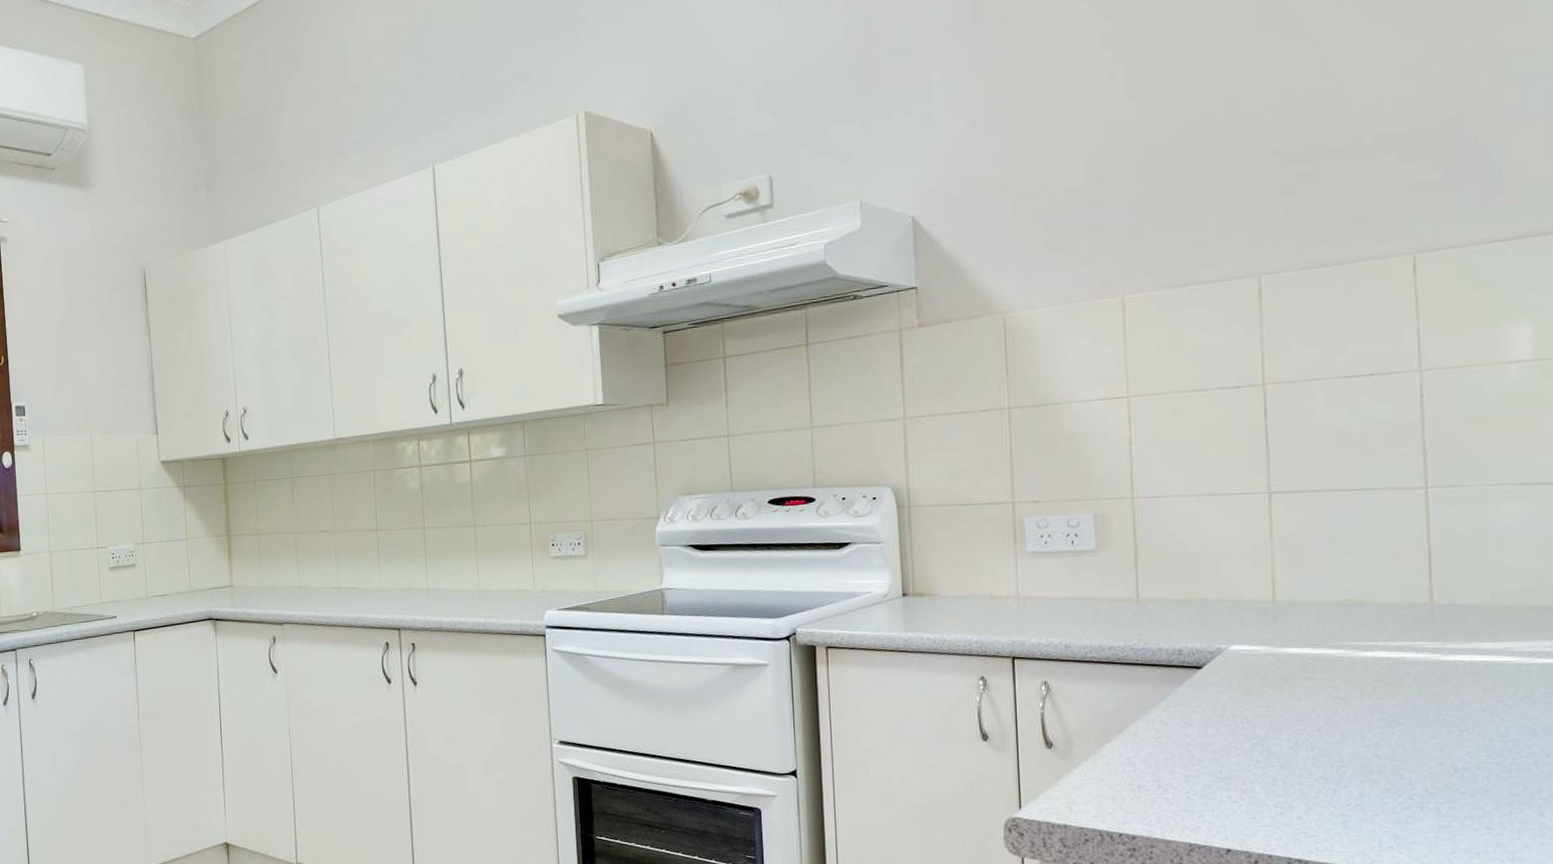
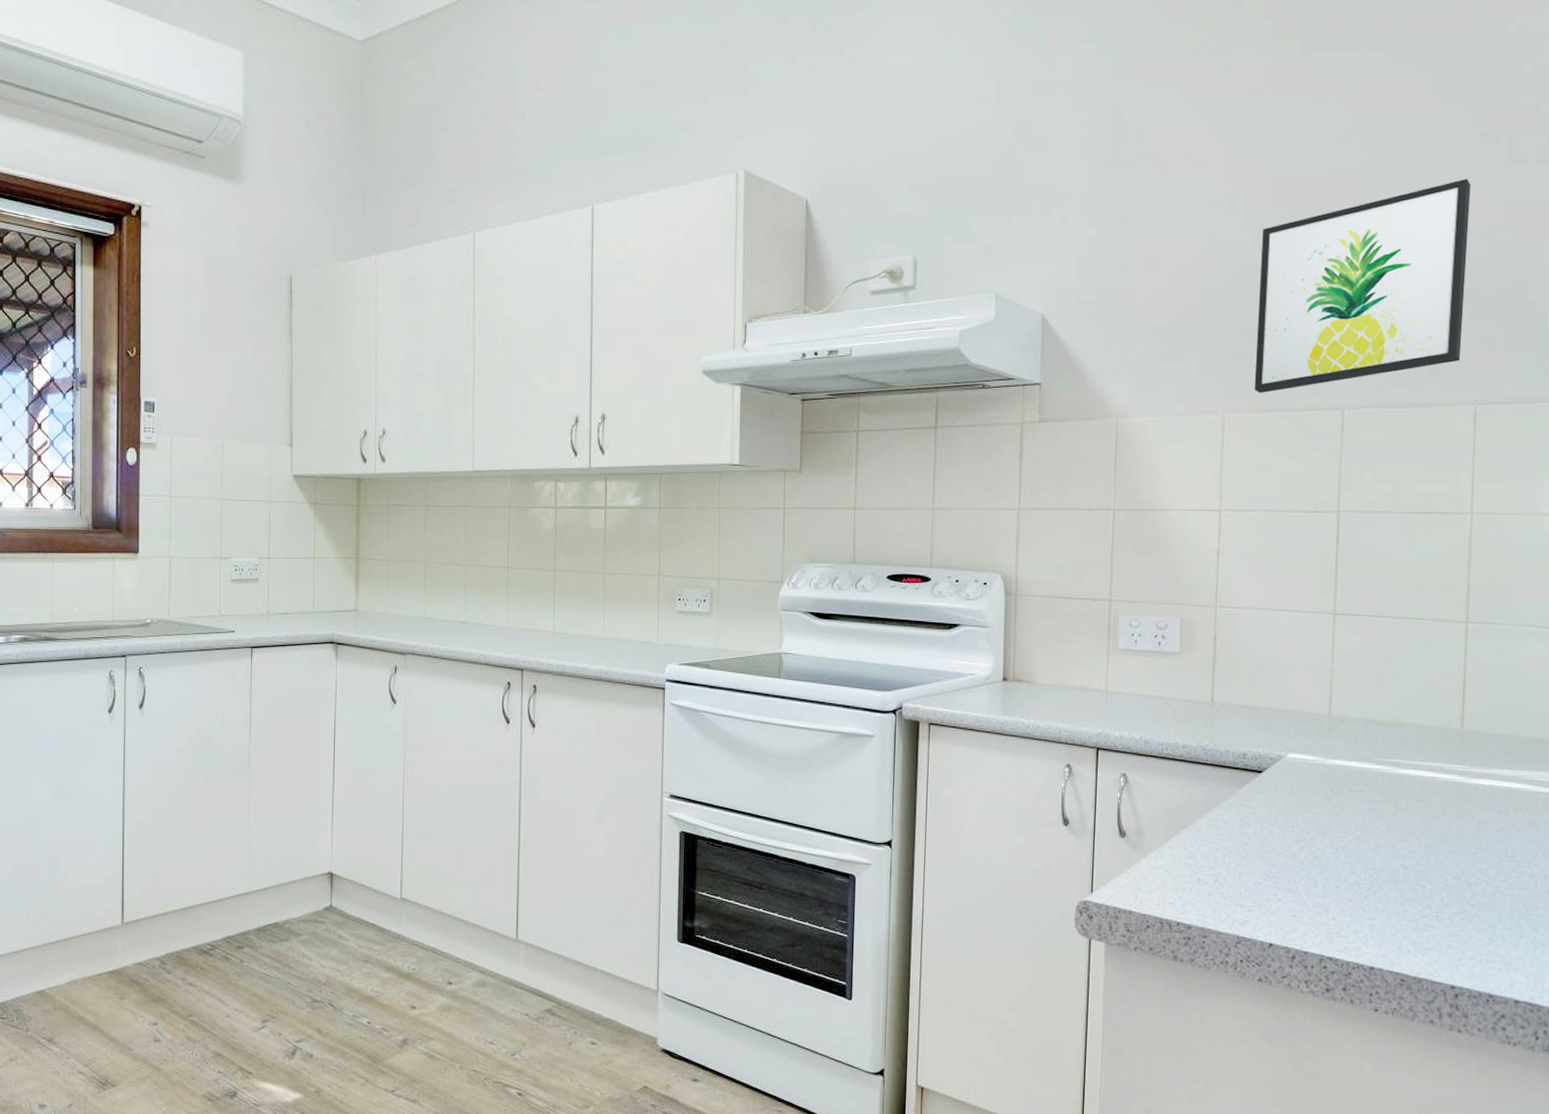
wall art: none [1150,14,1392,271] -> present [1254,178,1471,394]

